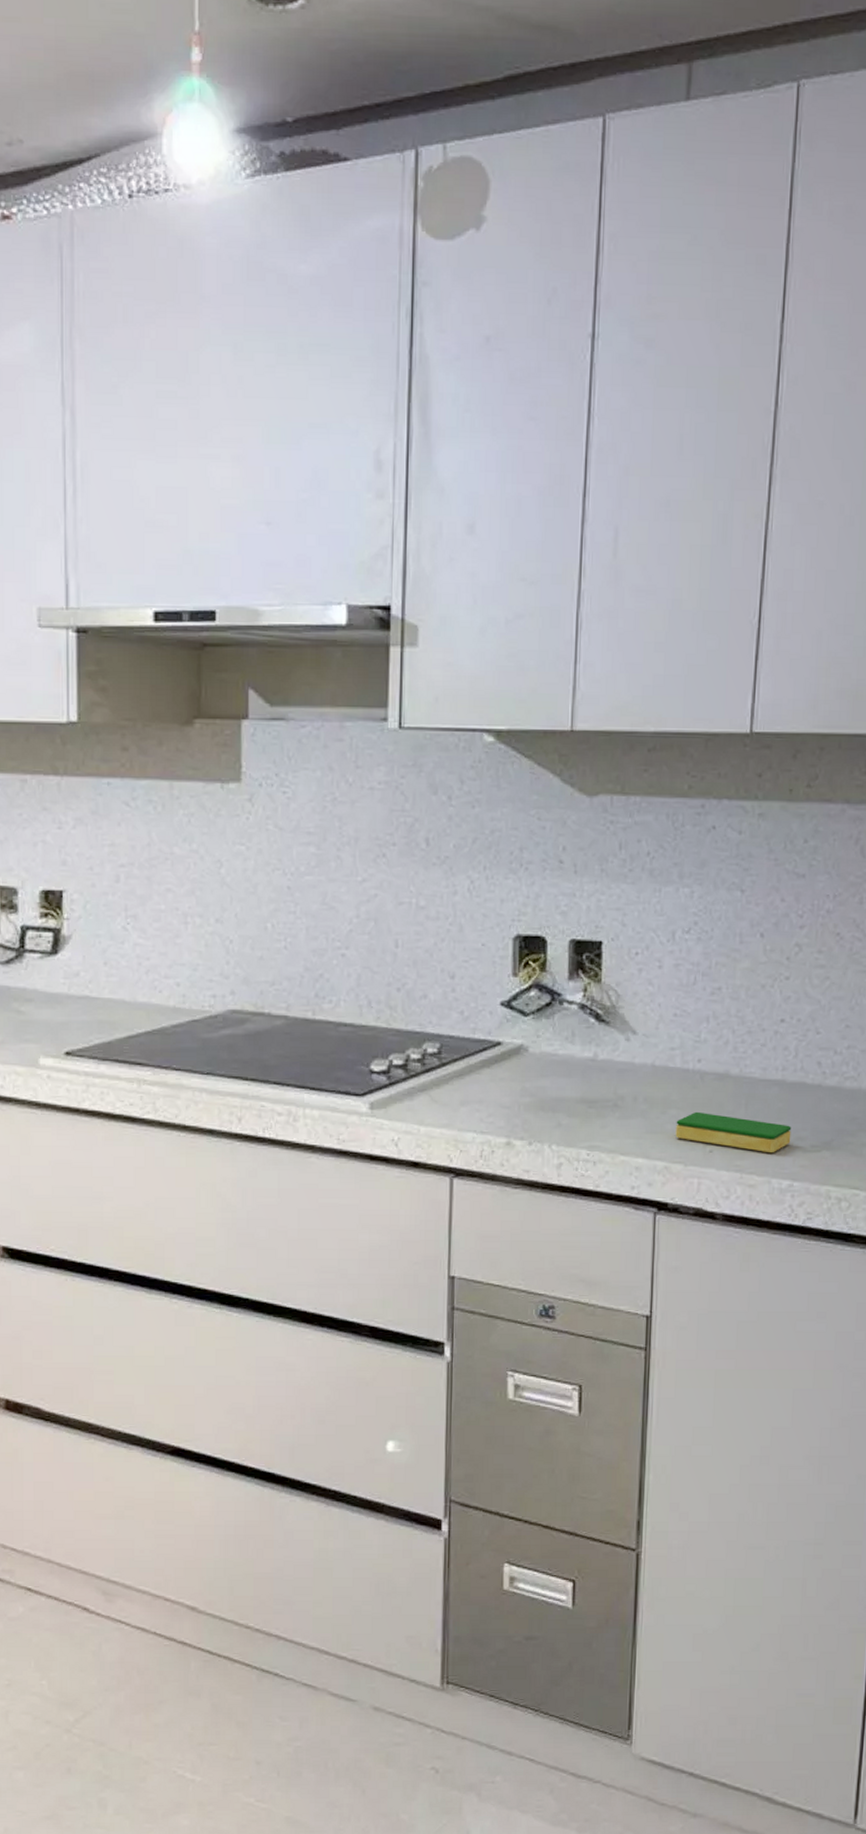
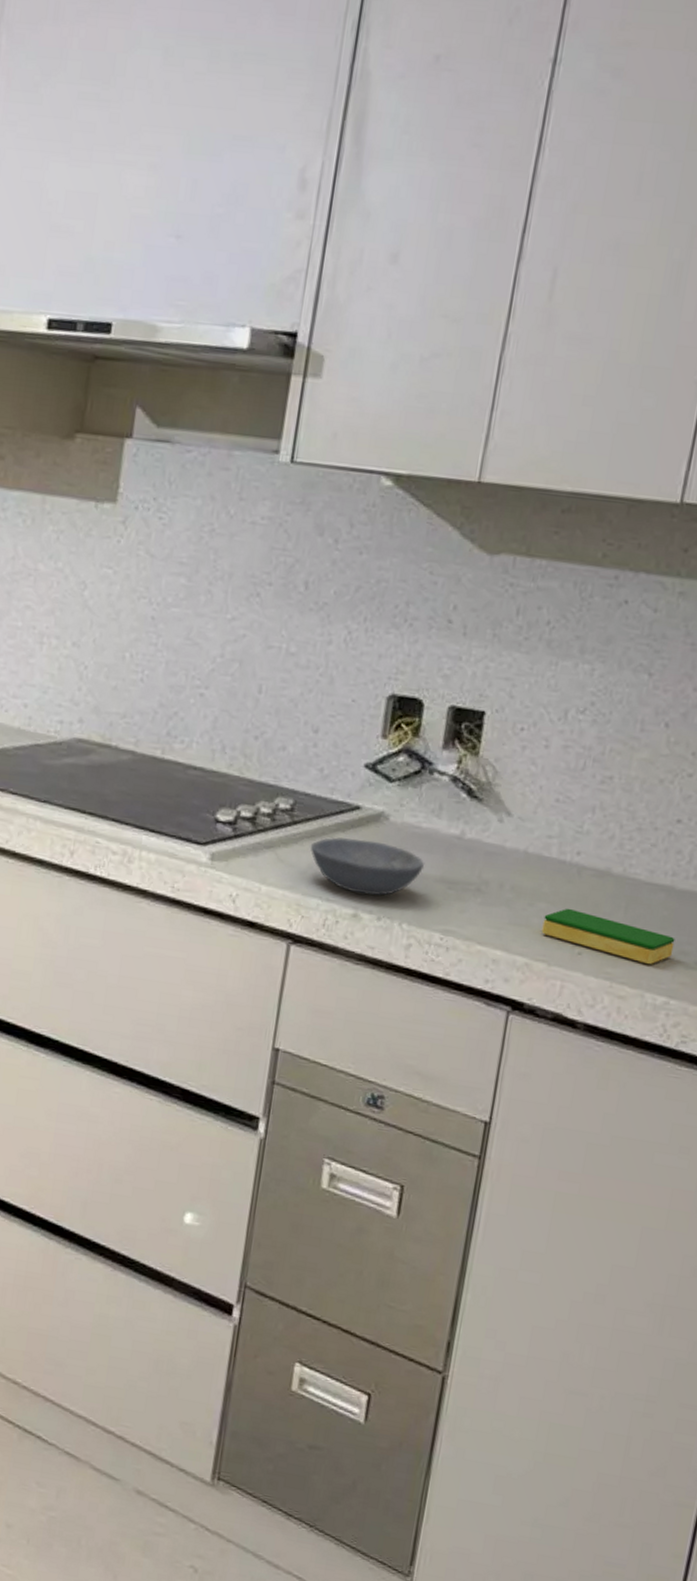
bowl: none [460,1072,566,1123] -> present [310,837,425,897]

